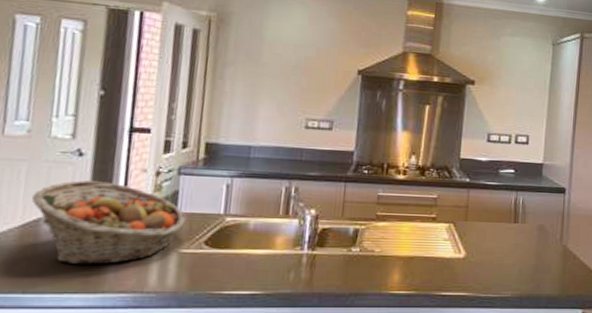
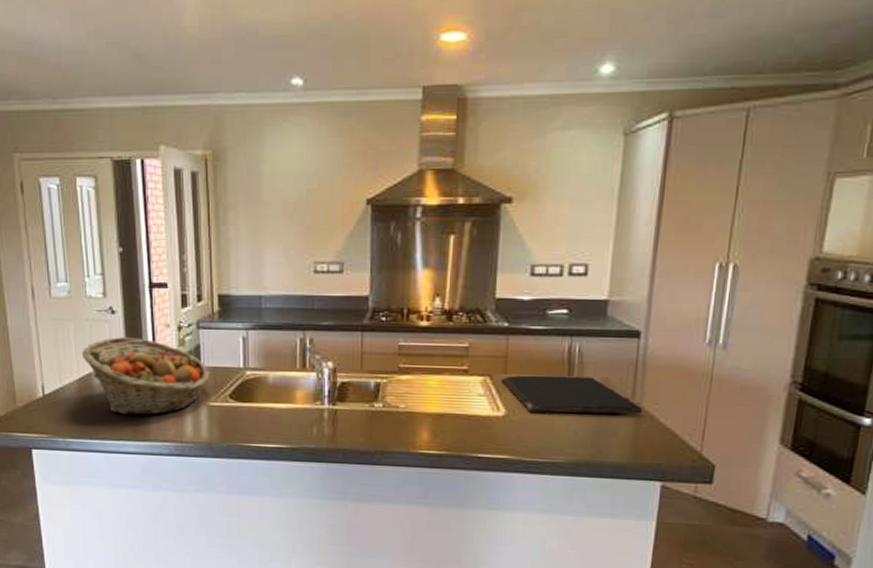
cutting board: none [462,222,568,254] -> present [500,375,643,414]

